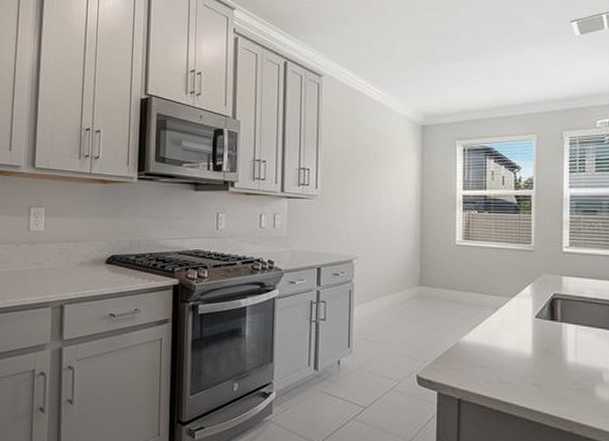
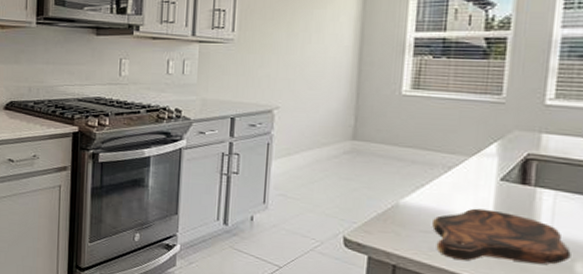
cutting board: none [487,343,592,391] -> present [432,208,571,265]

